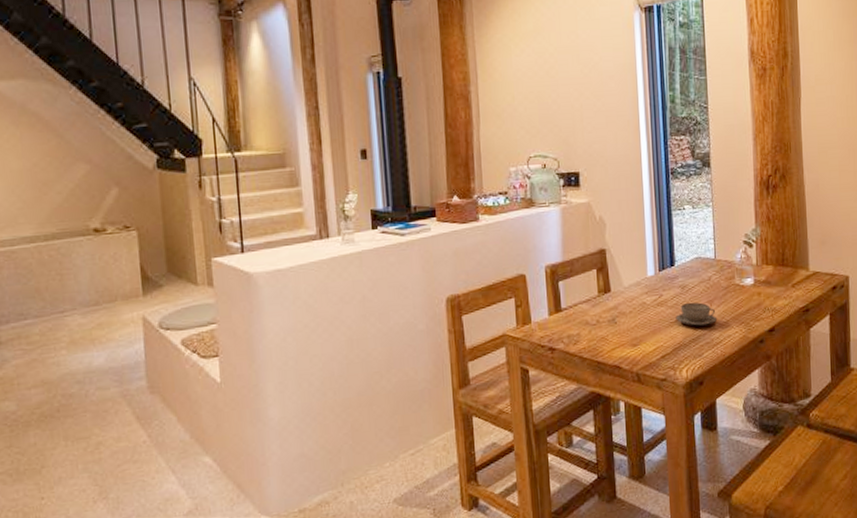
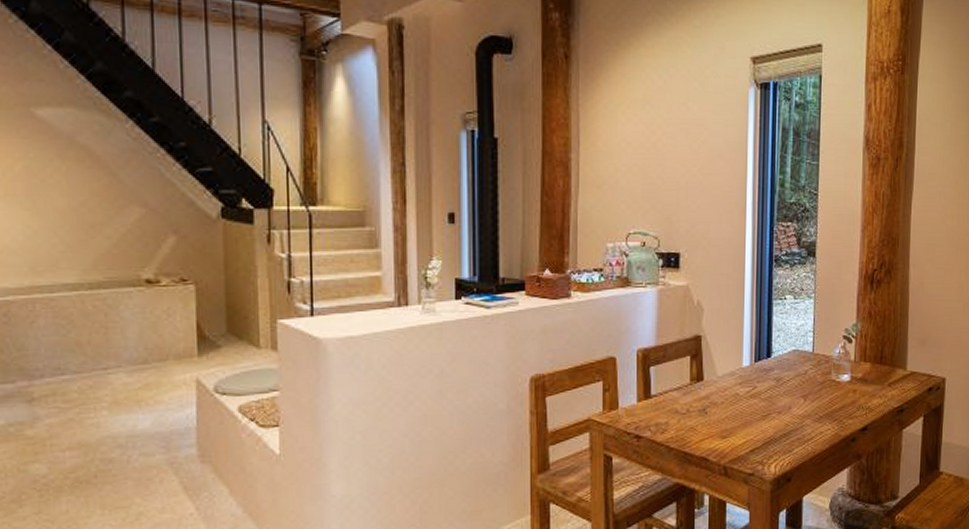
teacup: present [676,302,718,326] -> none [768,395,811,421]

